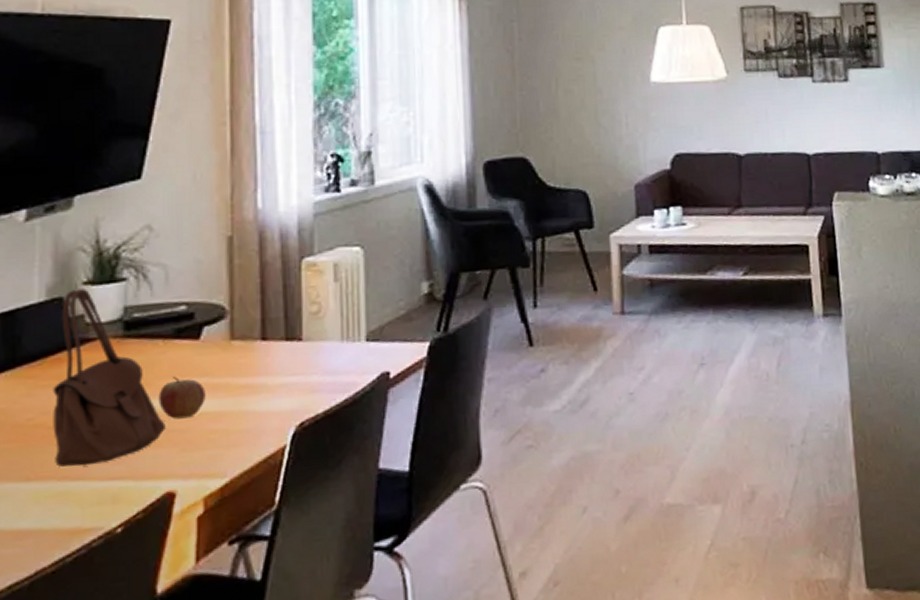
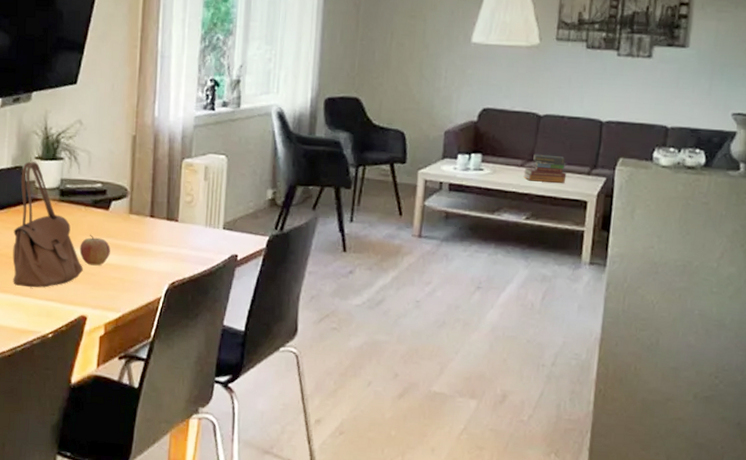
books: none [732,197,781,230] -> present [523,154,567,183]

